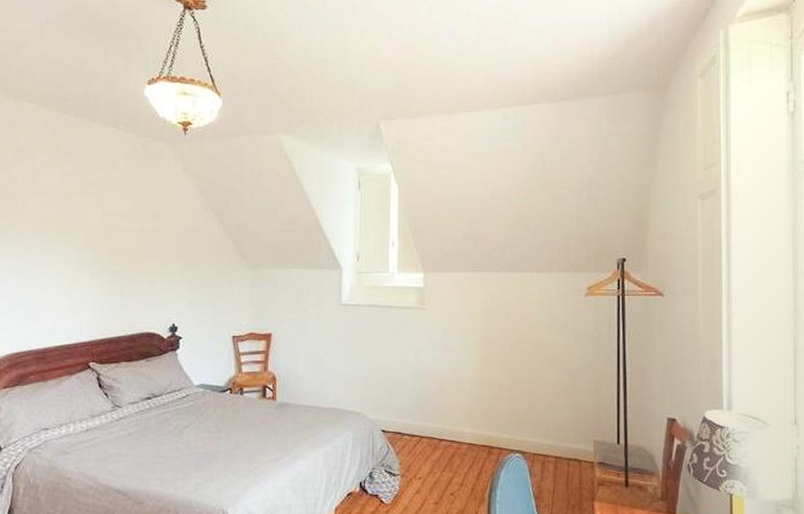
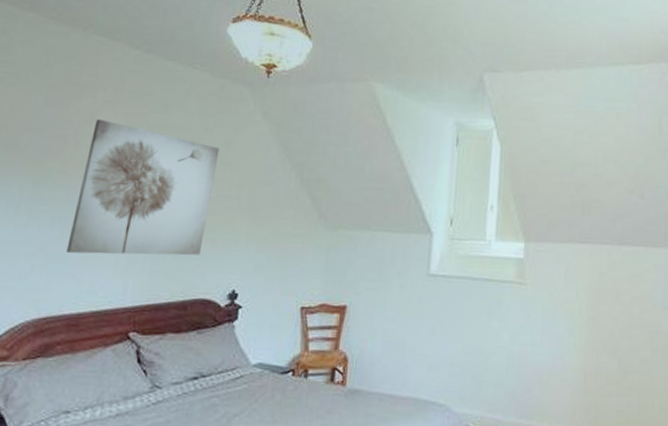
wall art: none [27,180,149,298] -> present [66,119,220,256]

